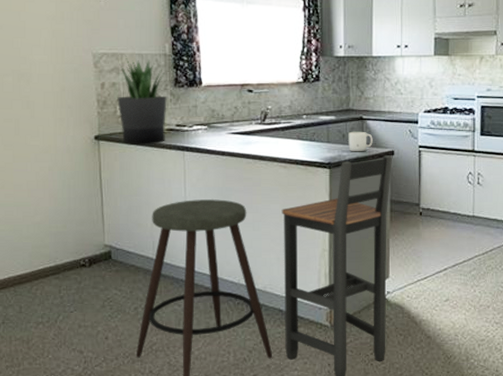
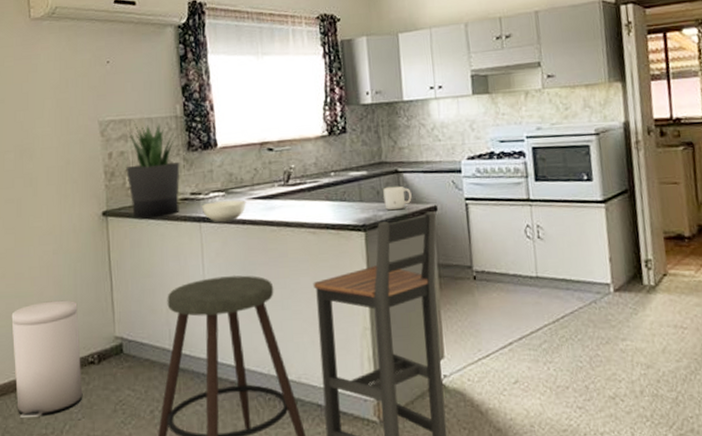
pedal bin: none [10,211,75,309] -> present [11,300,83,419]
bowl: none [185,134,226,153] -> present [201,200,247,223]

